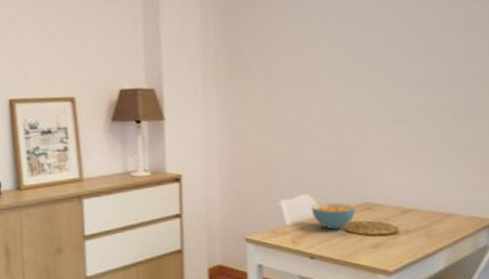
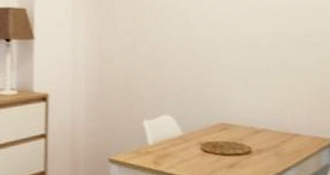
cereal bowl: present [311,202,355,230] -> none [172,122,212,150]

